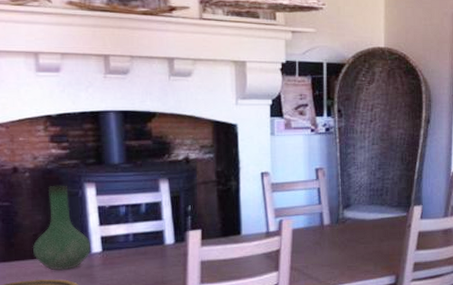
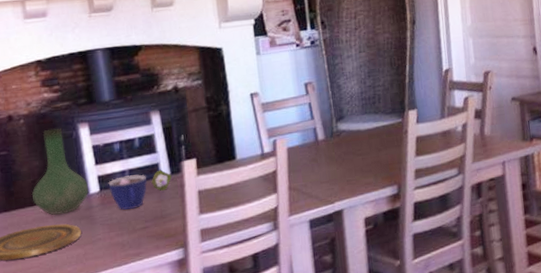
cup: none [111,239,151,273] -> present [108,174,148,210]
flower: none [154,237,176,258] -> present [151,169,172,192]

